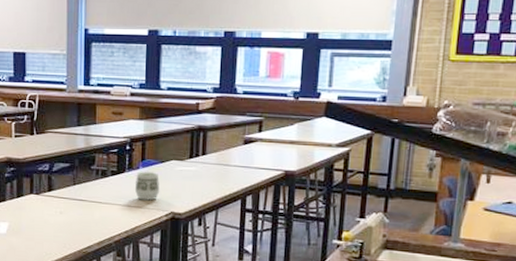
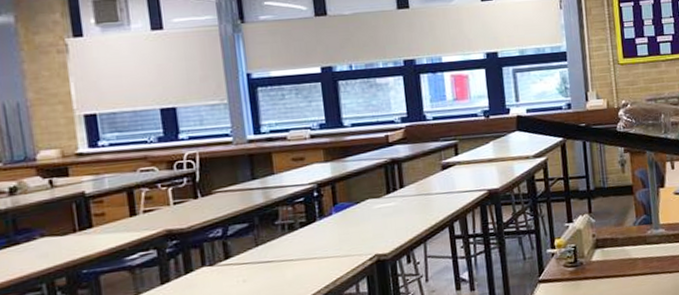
cup: present [134,171,160,201] -> none [329,215,360,249]

